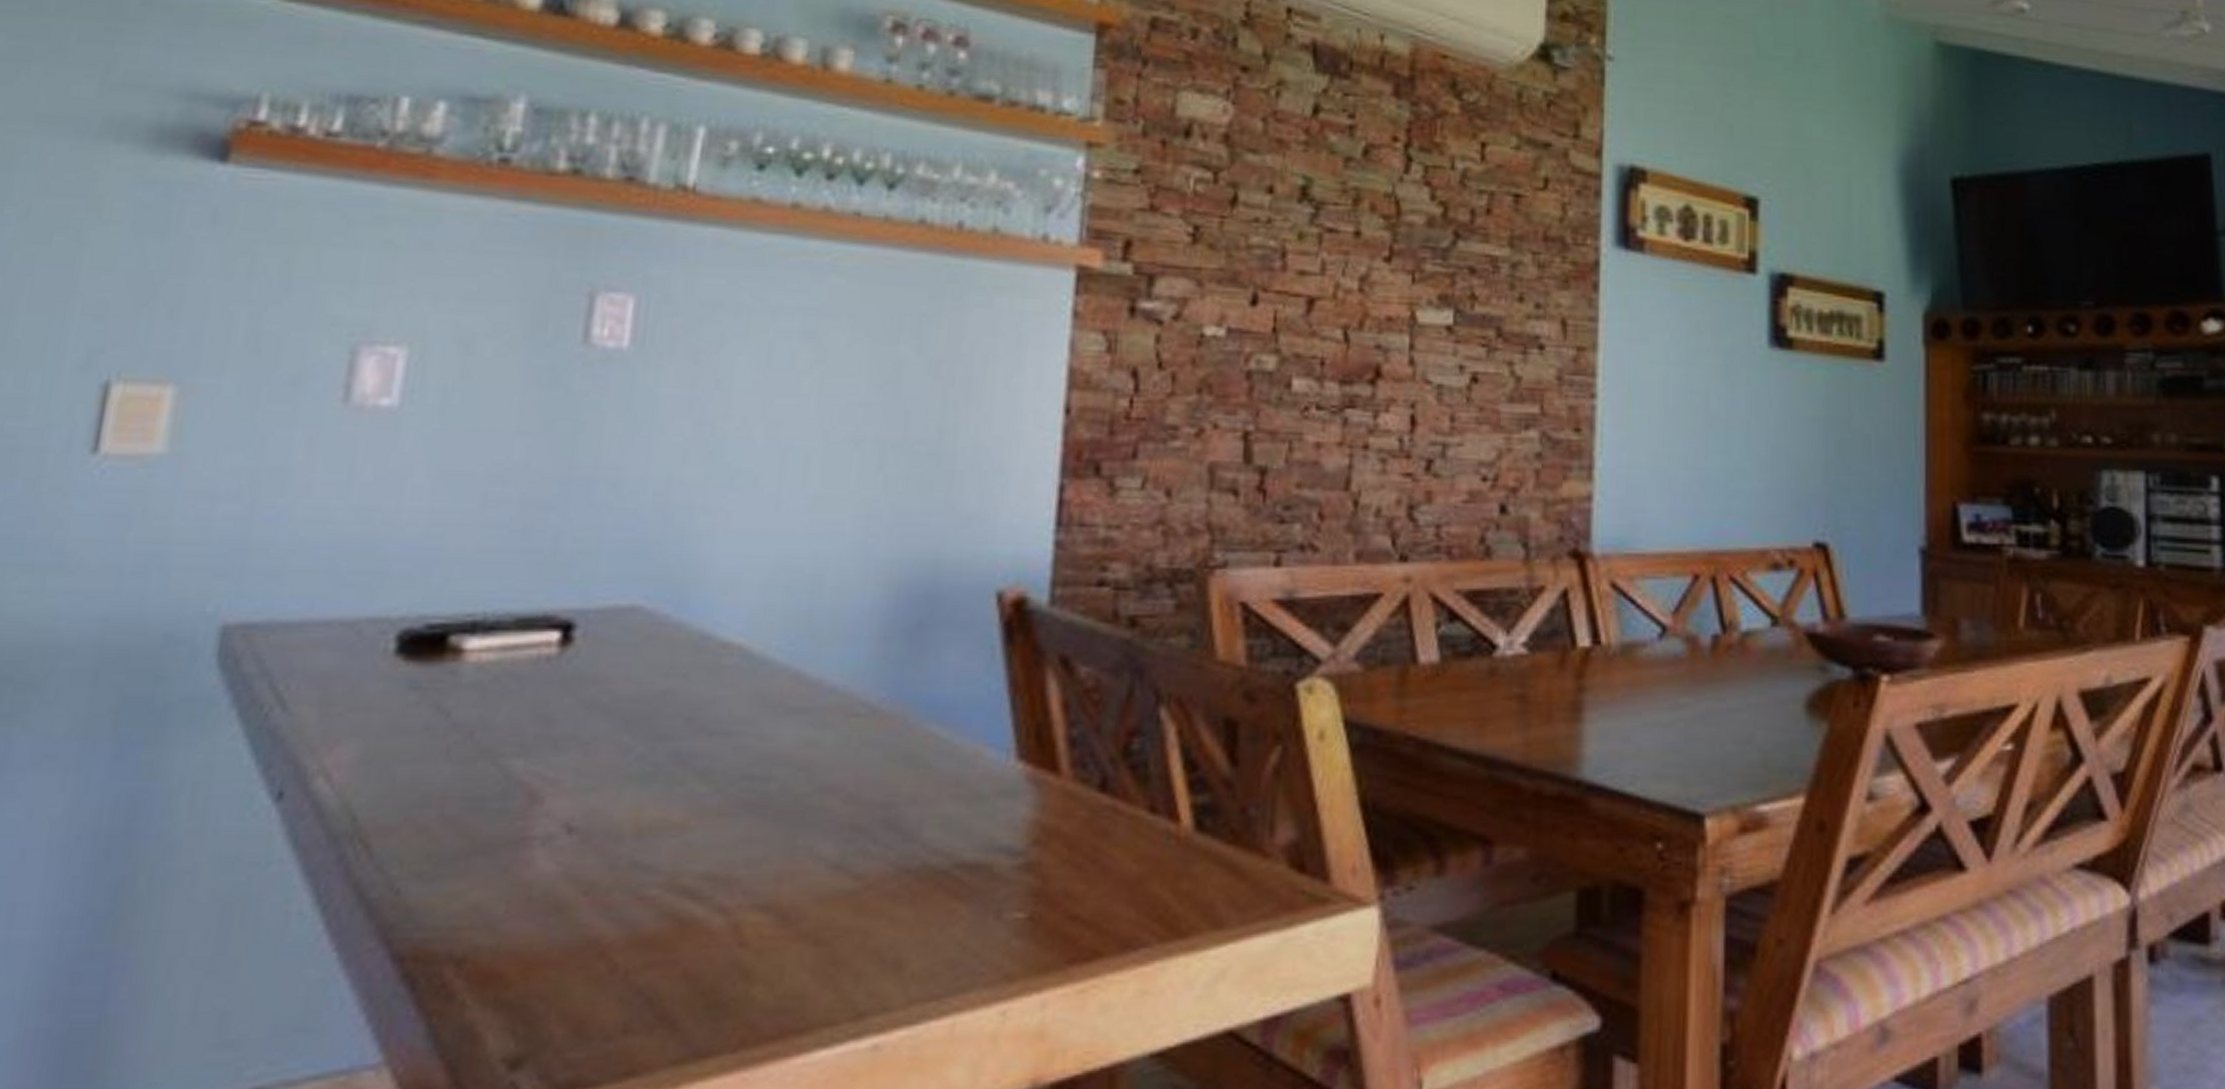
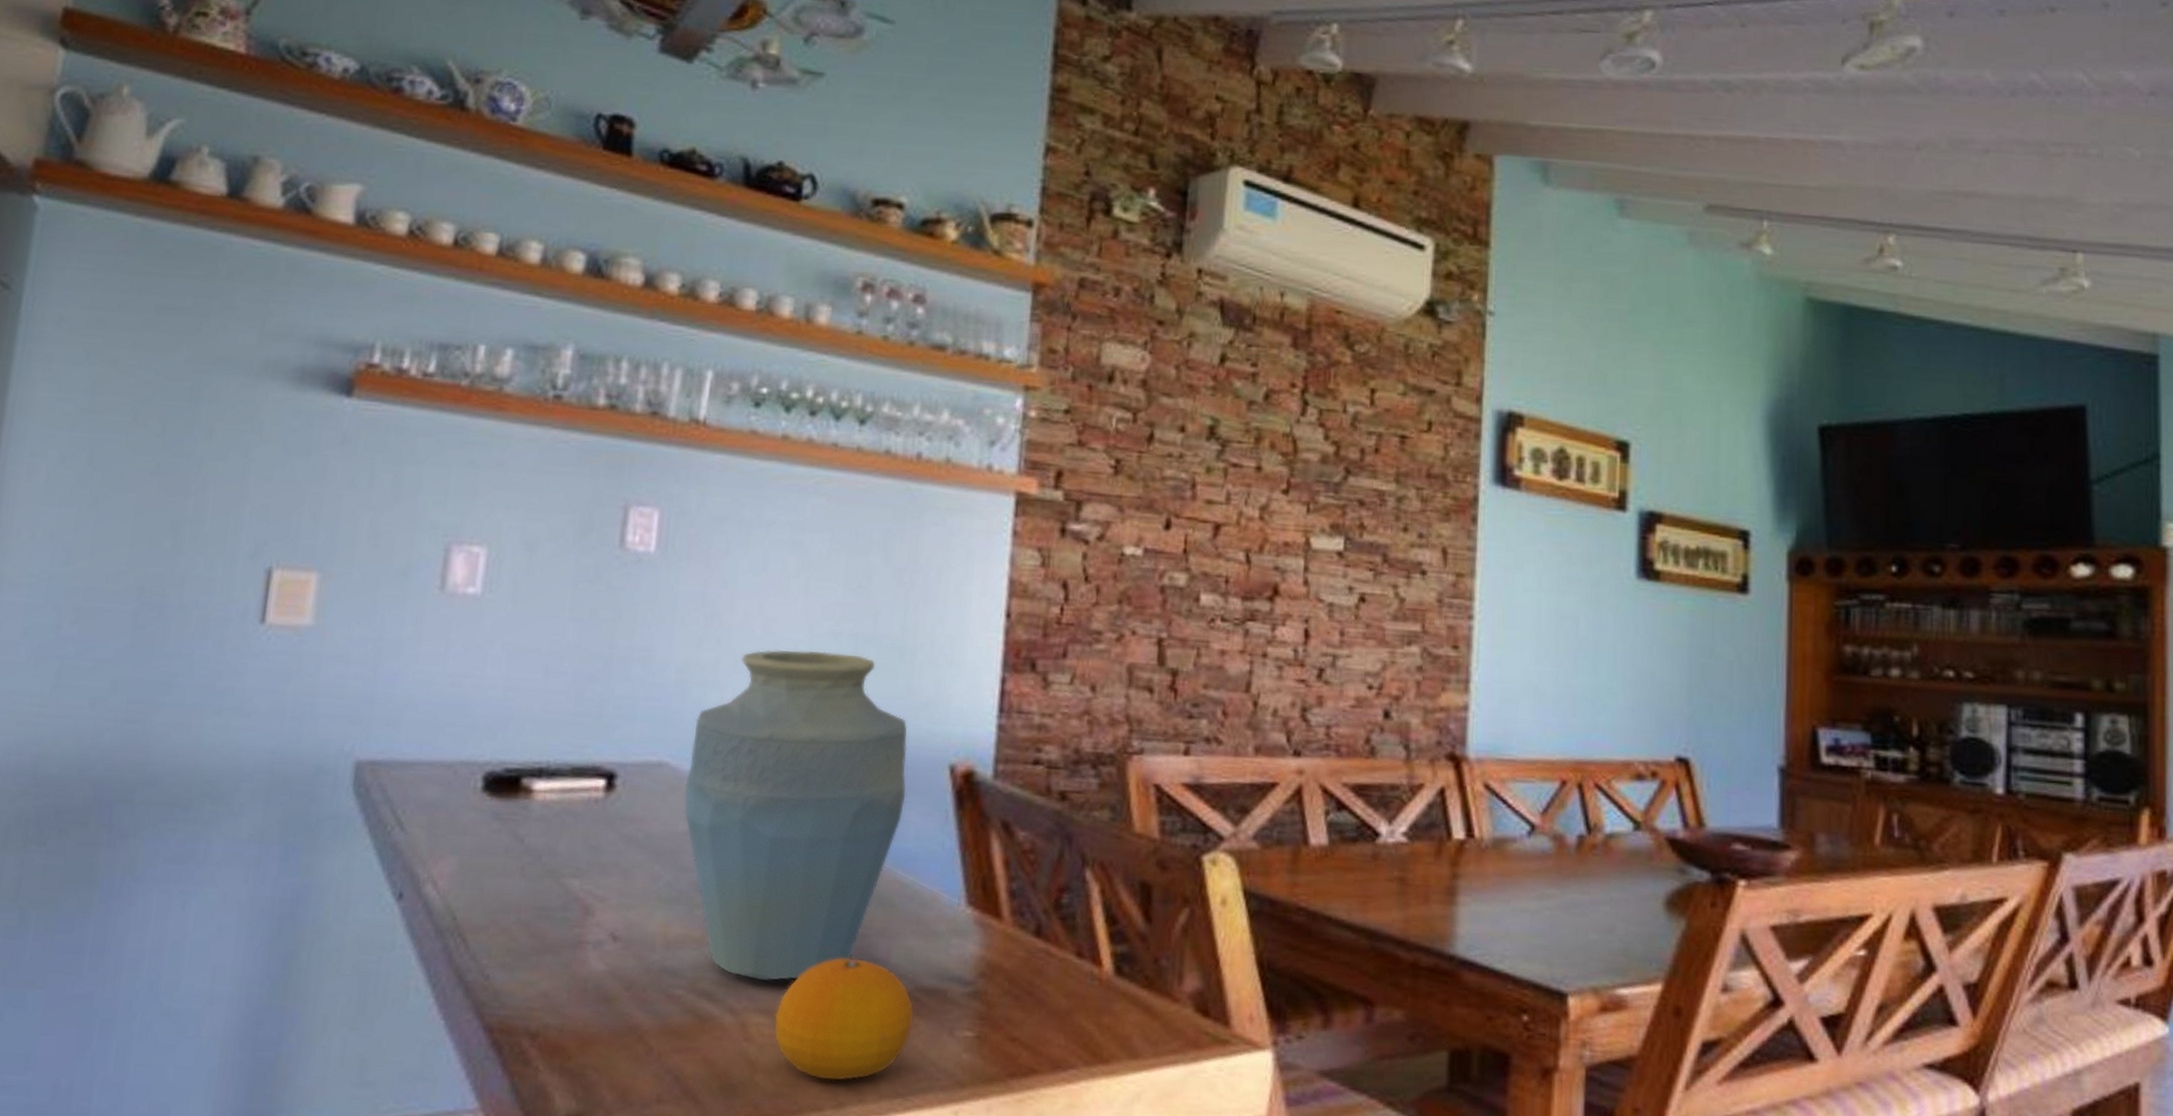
vase: none [662,461,946,870] -> present [684,649,908,982]
fruit: none [775,832,952,987] -> present [773,957,914,1081]

